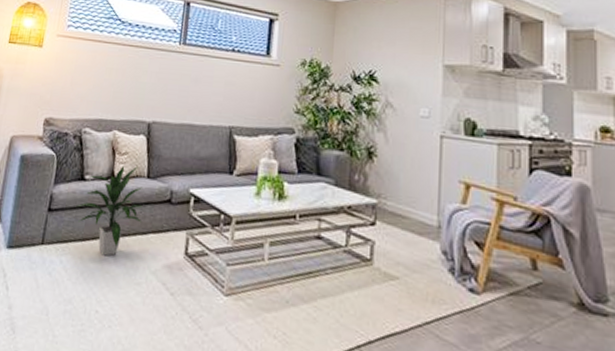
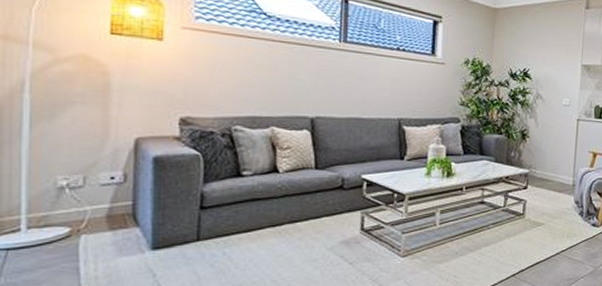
indoor plant: present [78,166,143,256] -> none [237,159,314,242]

